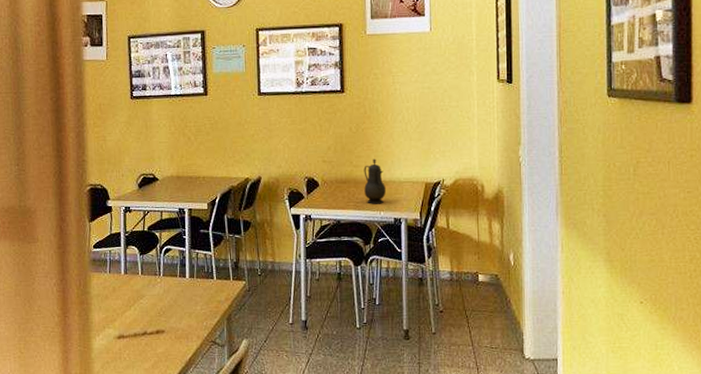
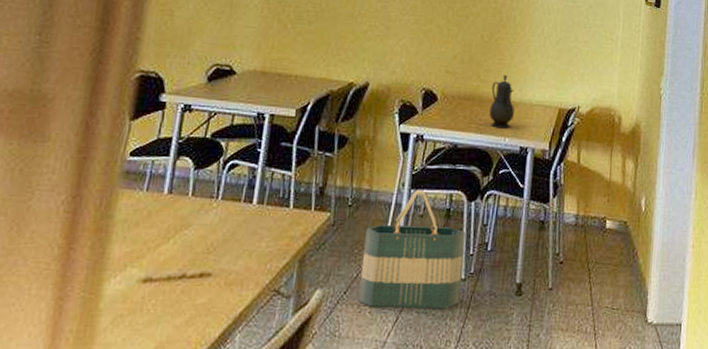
tote bag: none [274,259,357,352] -> present [358,190,465,309]

